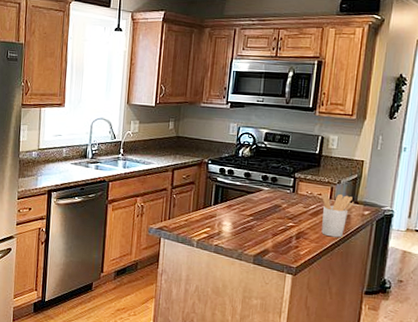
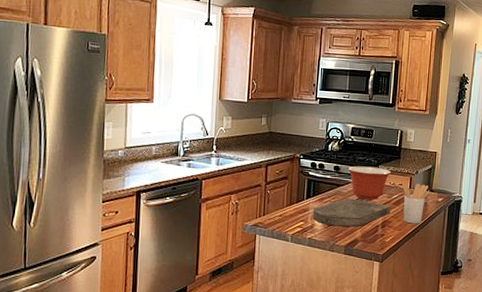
cutting board: none [219,206,308,237] -> present [312,198,391,227]
mixing bowl: none [259,173,310,209] -> present [347,166,392,200]

